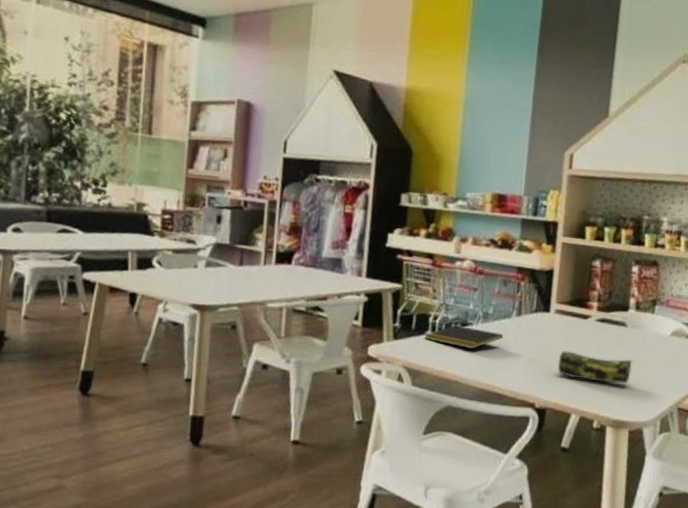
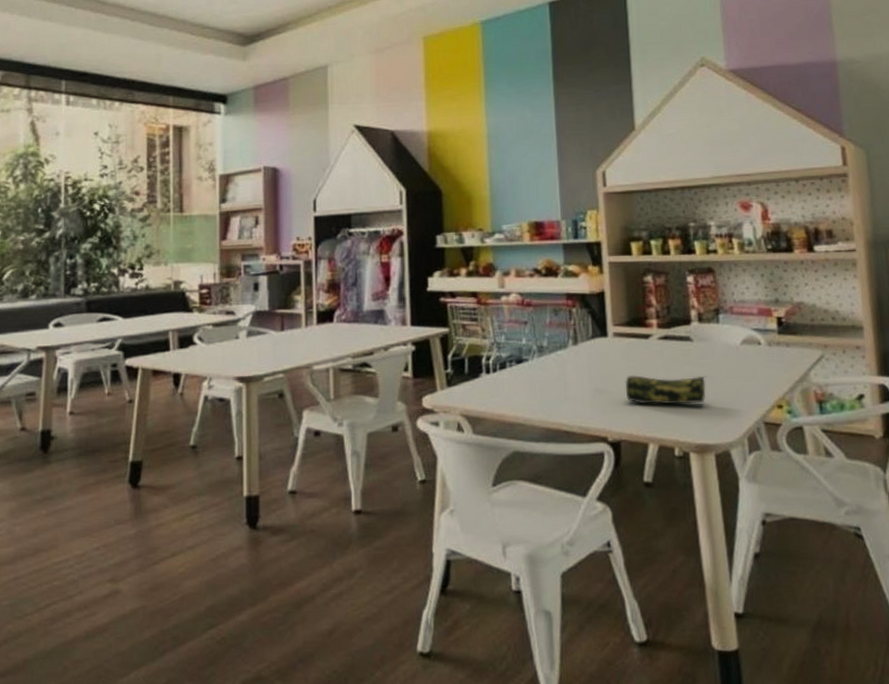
notepad: present [424,325,504,349] -> none [479,363,563,387]

